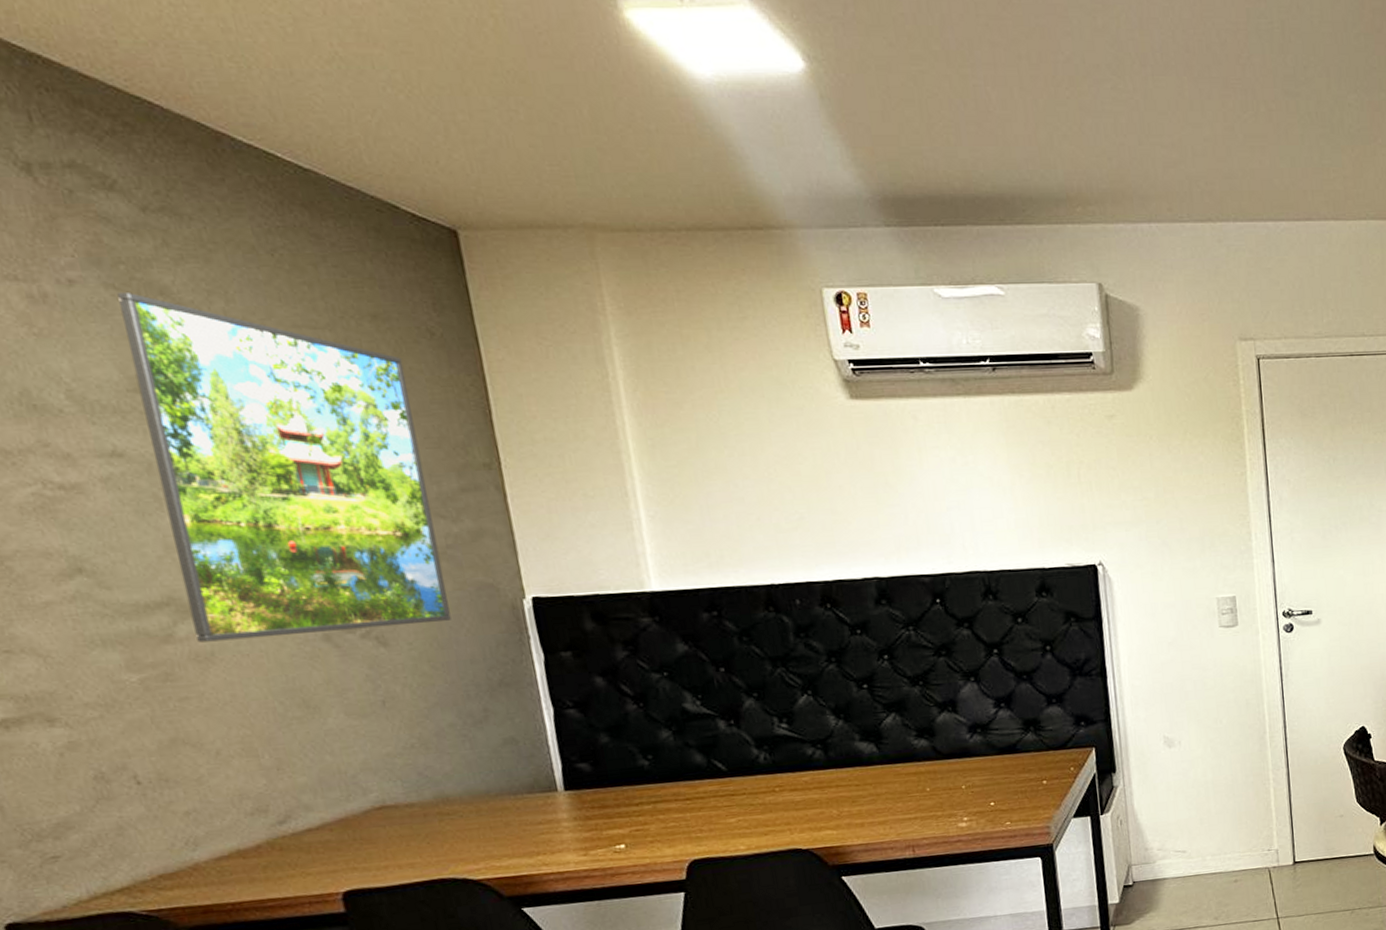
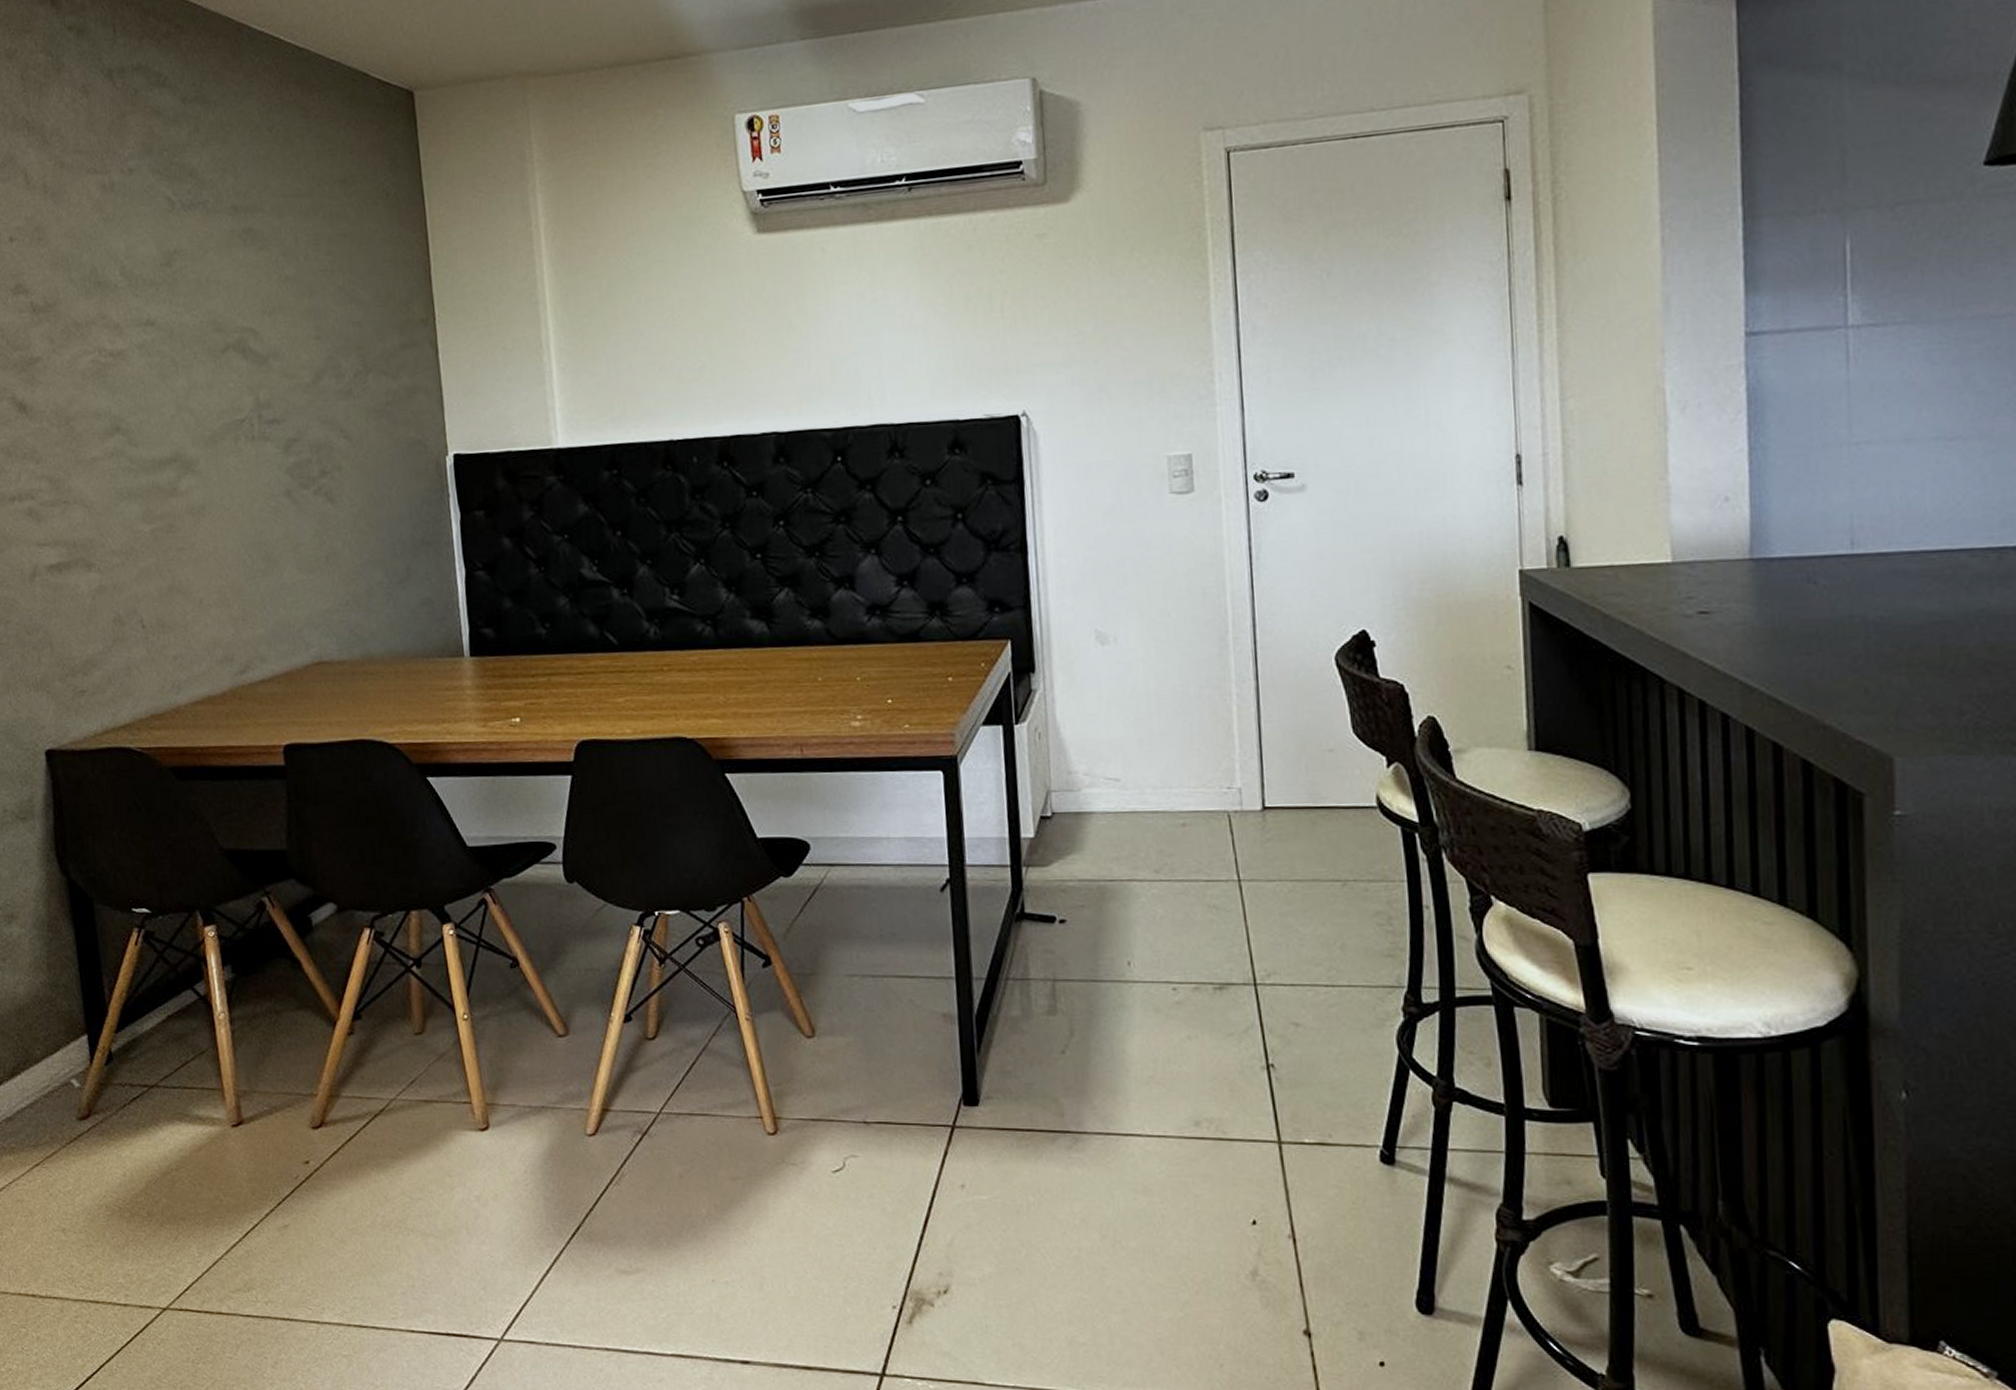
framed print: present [117,293,451,643] -> none [161,176,386,496]

